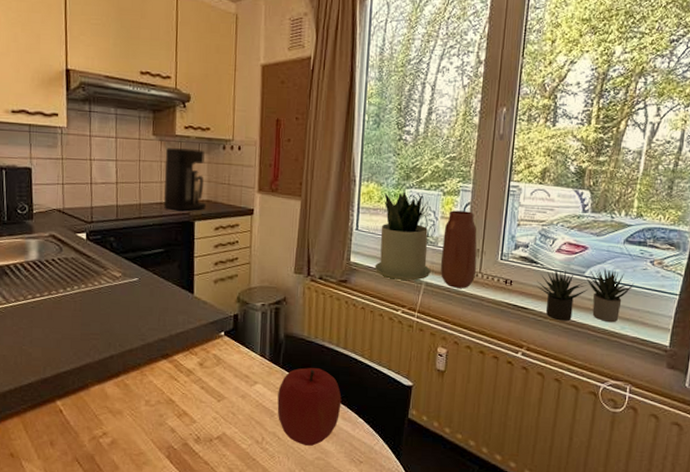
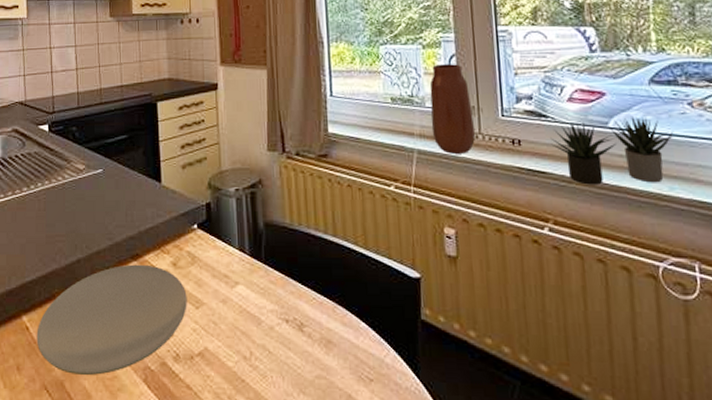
plate: none [69,362,211,452] -> present [36,264,187,376]
coffee maker: present [164,148,206,212] -> none [123,25,168,93]
fruit: present [277,368,342,446] -> none [263,262,339,361]
planter: present [374,191,431,281] -> none [356,49,422,149]

